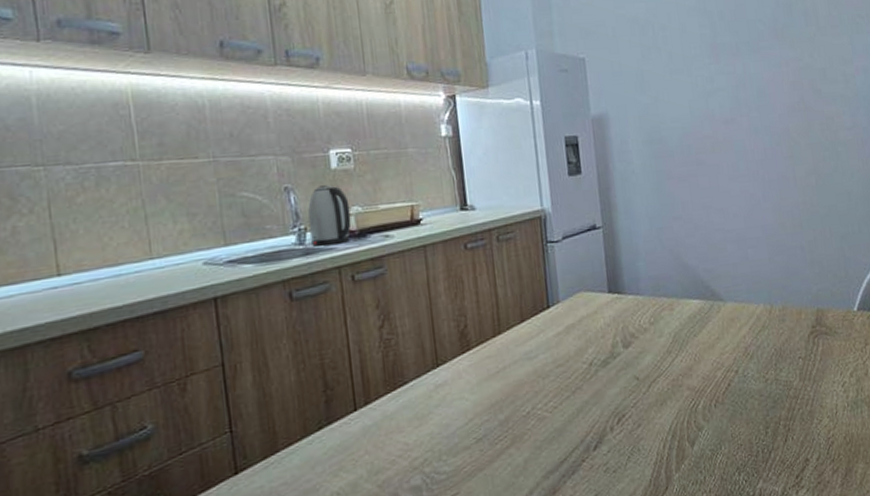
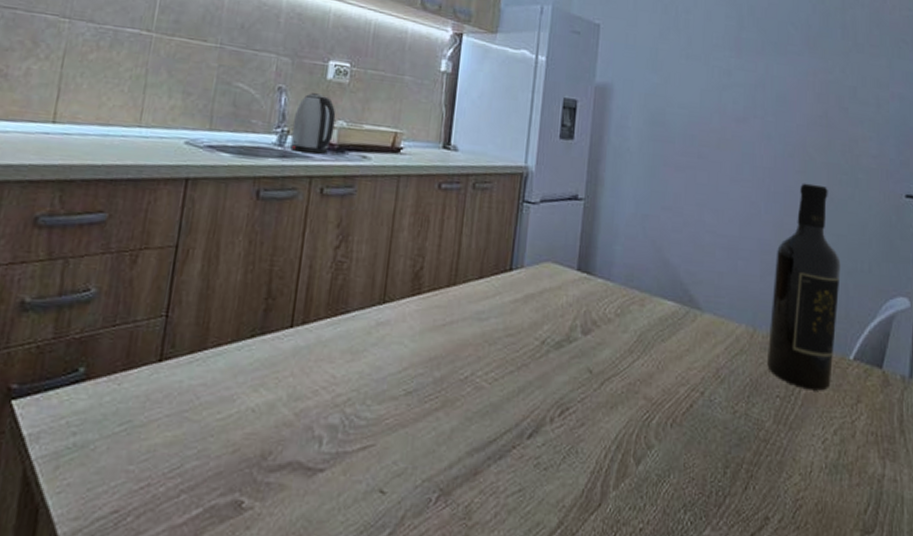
wine bottle: none [779,165,842,346] -> present [767,183,841,391]

